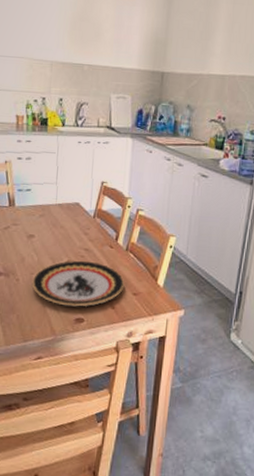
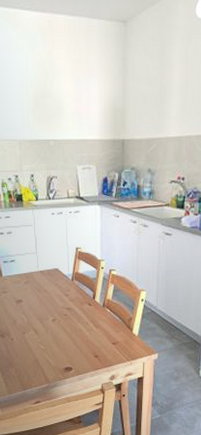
plate: present [32,260,125,307] -> none [24,318,104,358]

